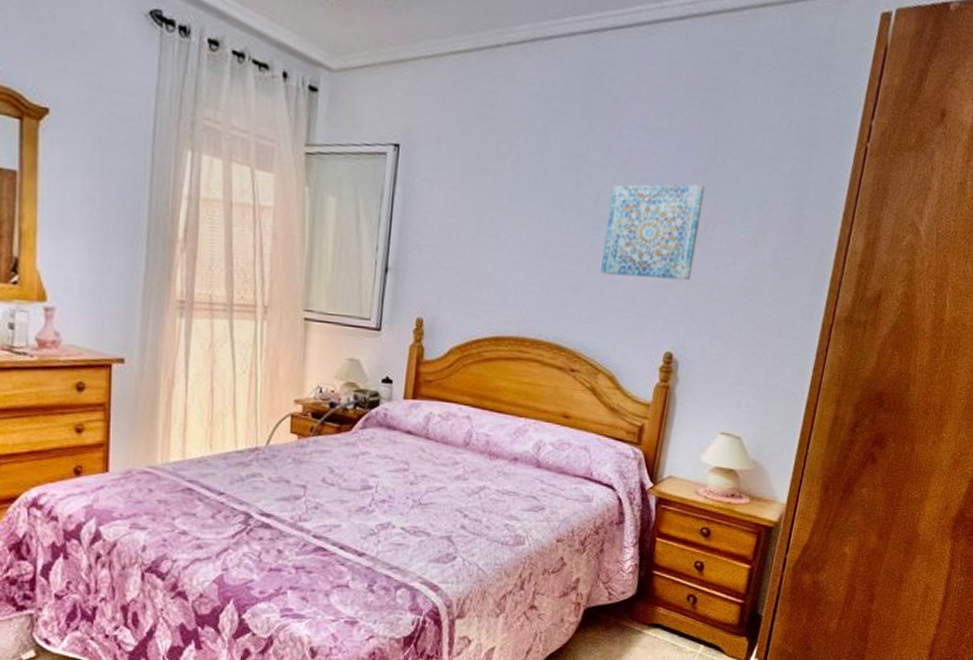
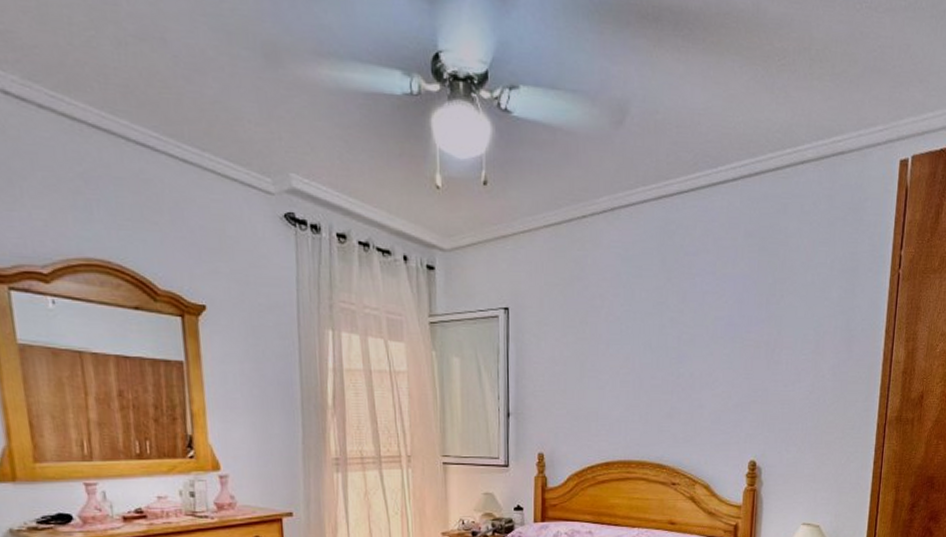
wall art: present [601,184,705,281] -> none [689,317,769,400]

